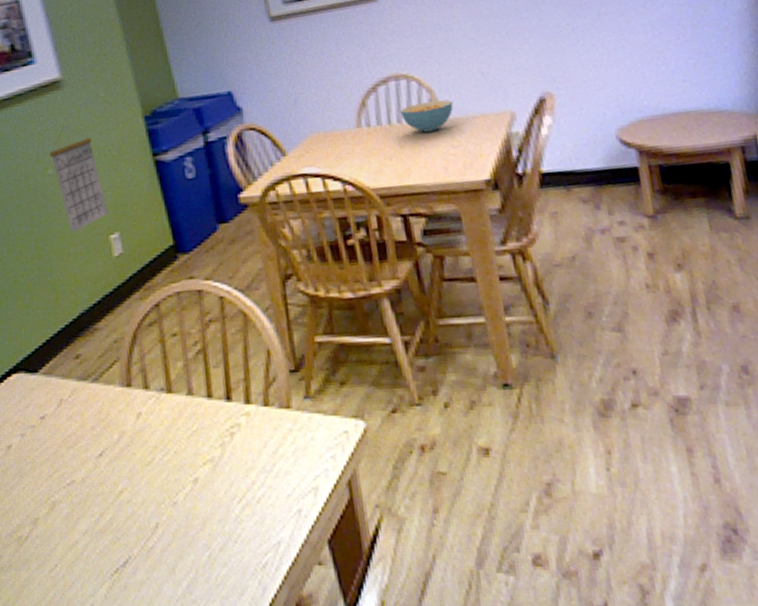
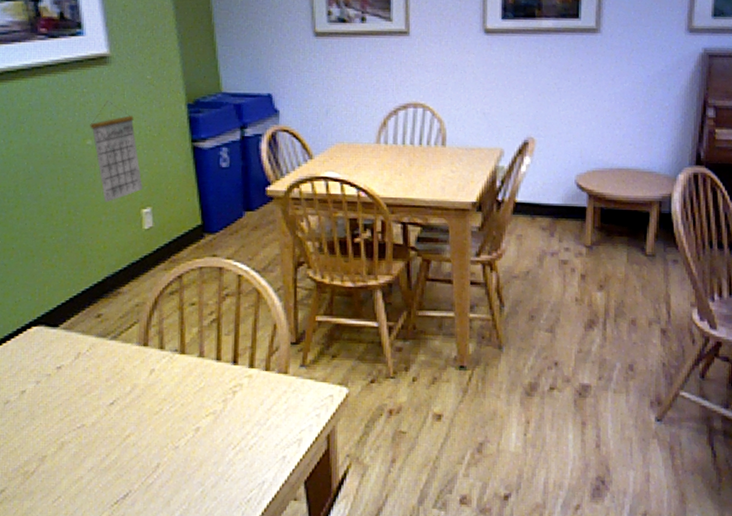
cereal bowl: present [400,100,454,133] -> none [413,130,457,156]

